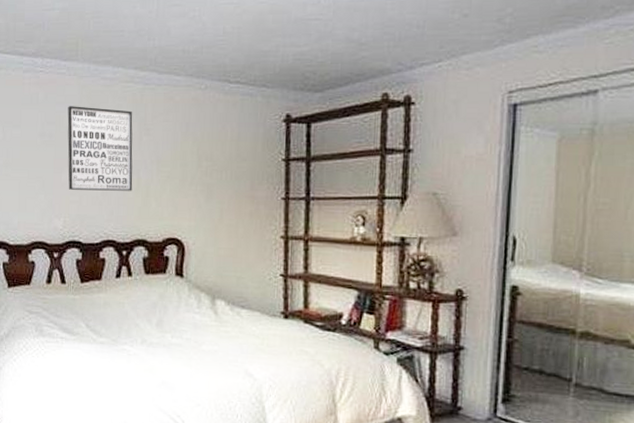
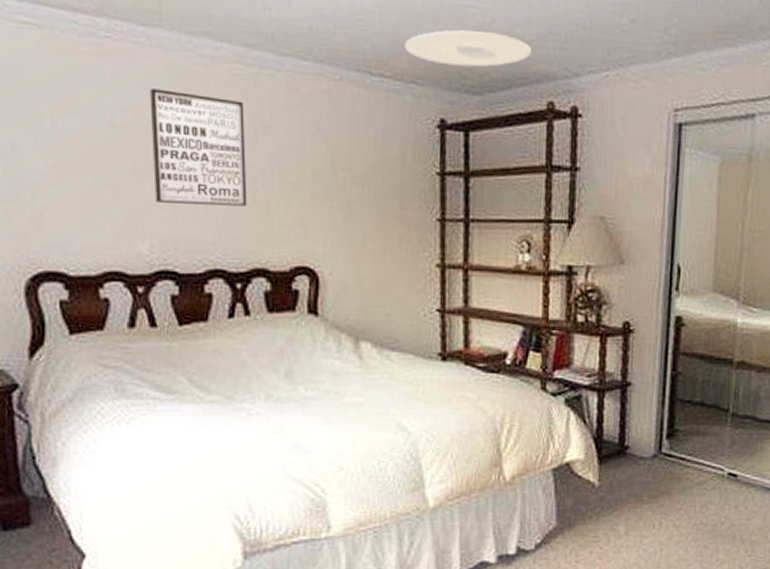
ceiling light: none [257,39,367,70] -> present [404,30,531,67]

